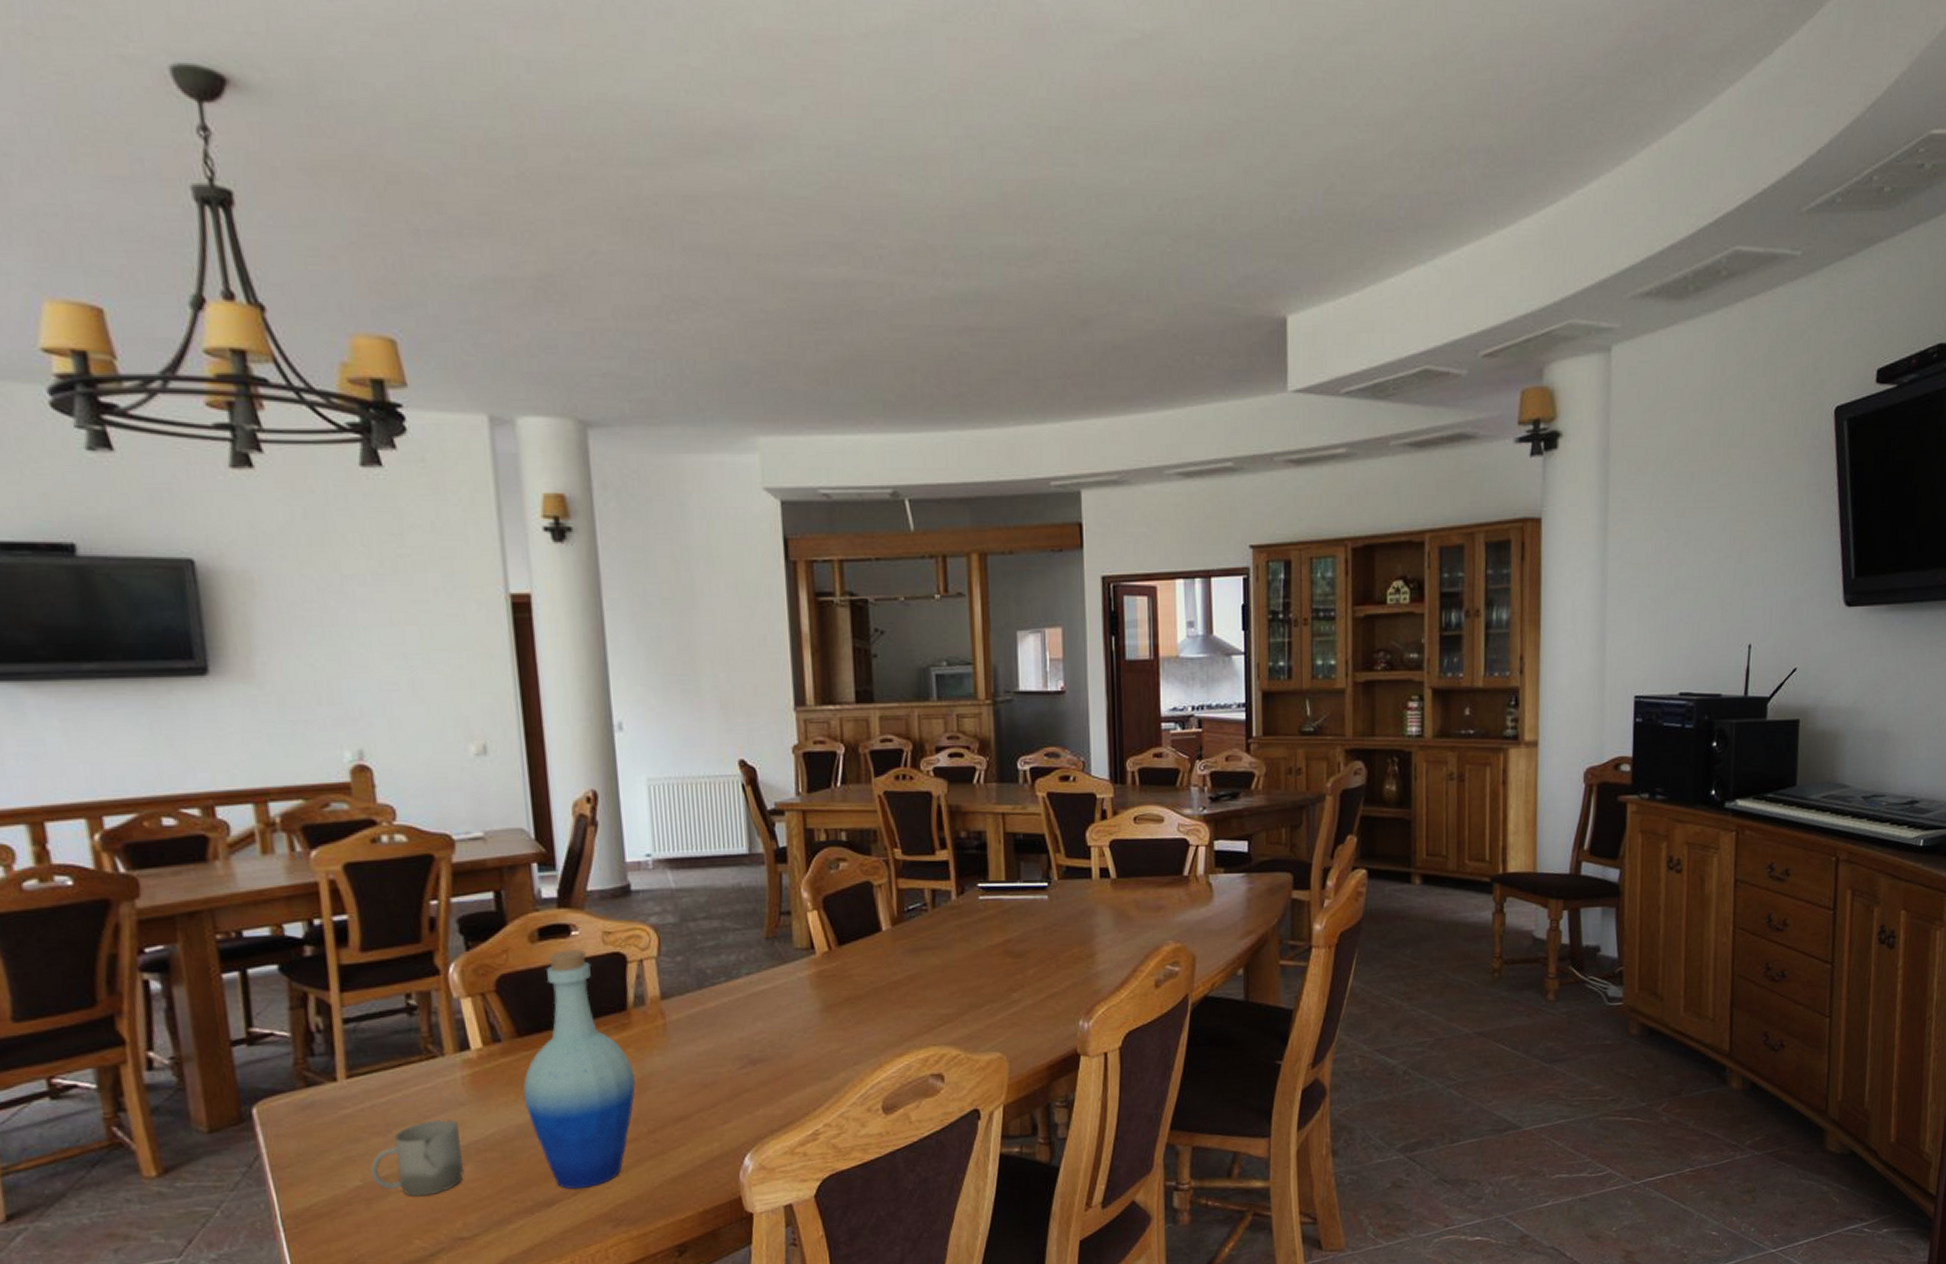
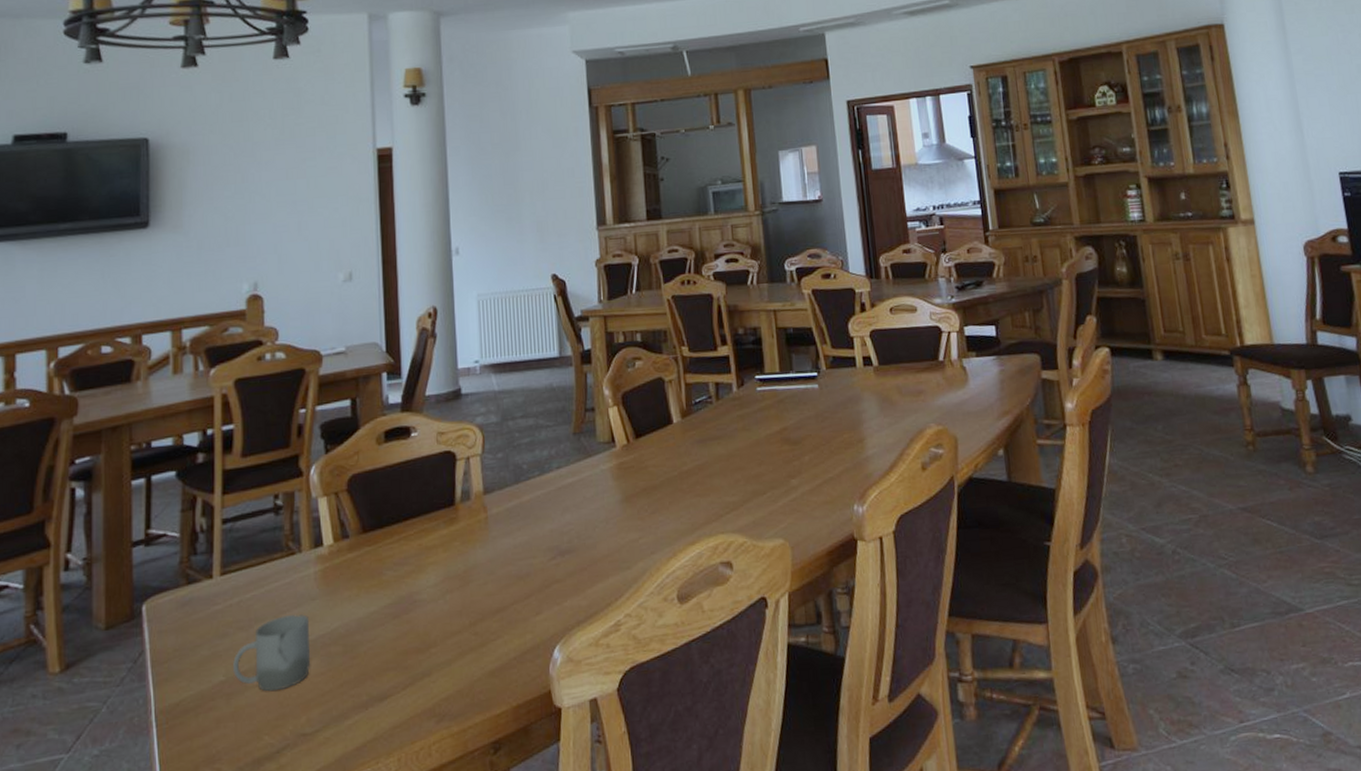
bottle: present [523,948,636,1190] -> none [364,448,460,684]

